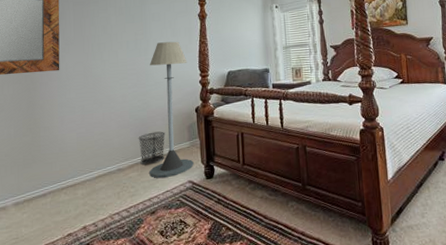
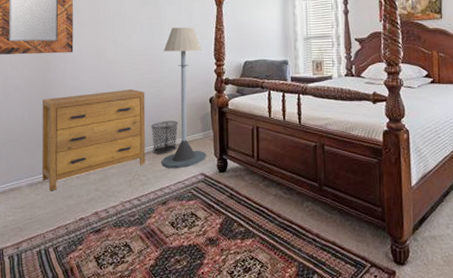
dresser: none [28,103,134,209] -> present [41,88,146,191]

